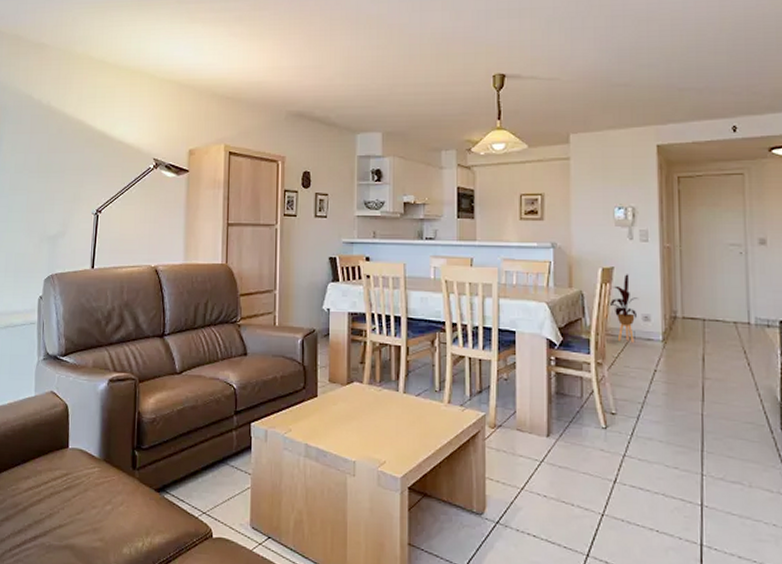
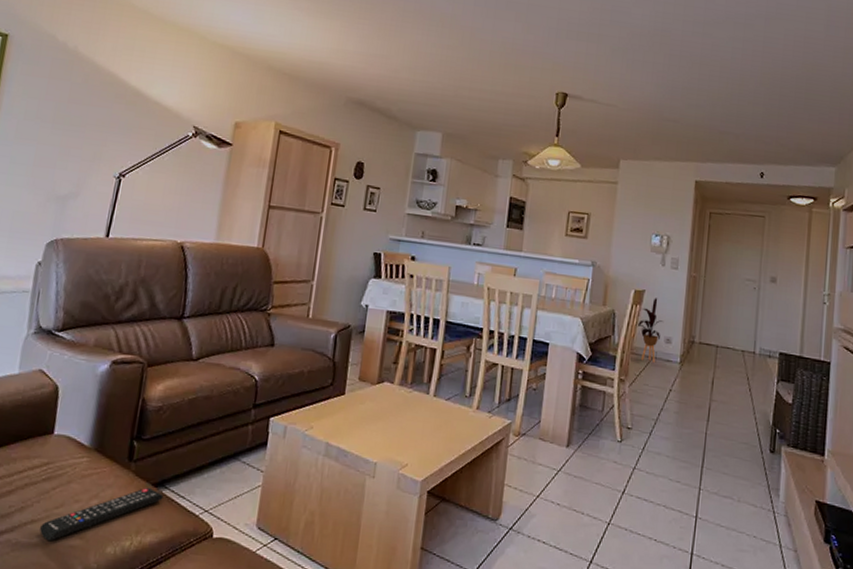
remote control: none [67,492,166,544] -> present [40,487,164,541]

